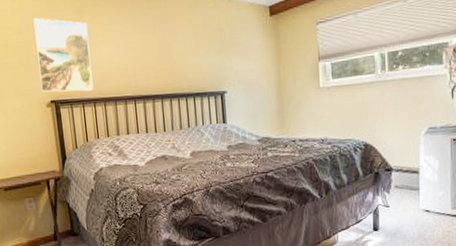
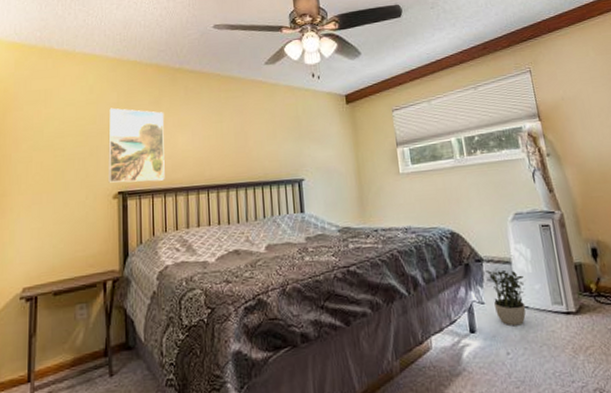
potted plant: none [393,177,430,226] -> present [485,268,526,327]

